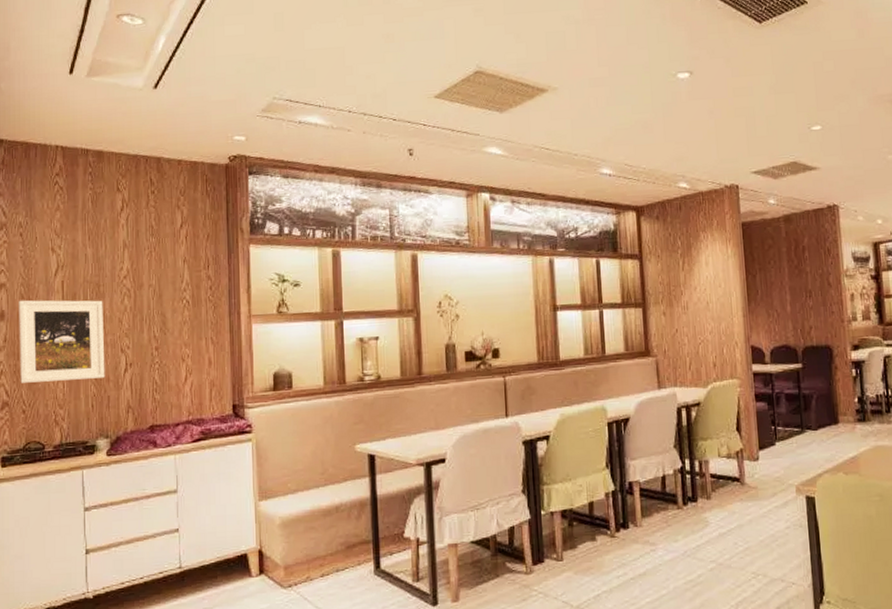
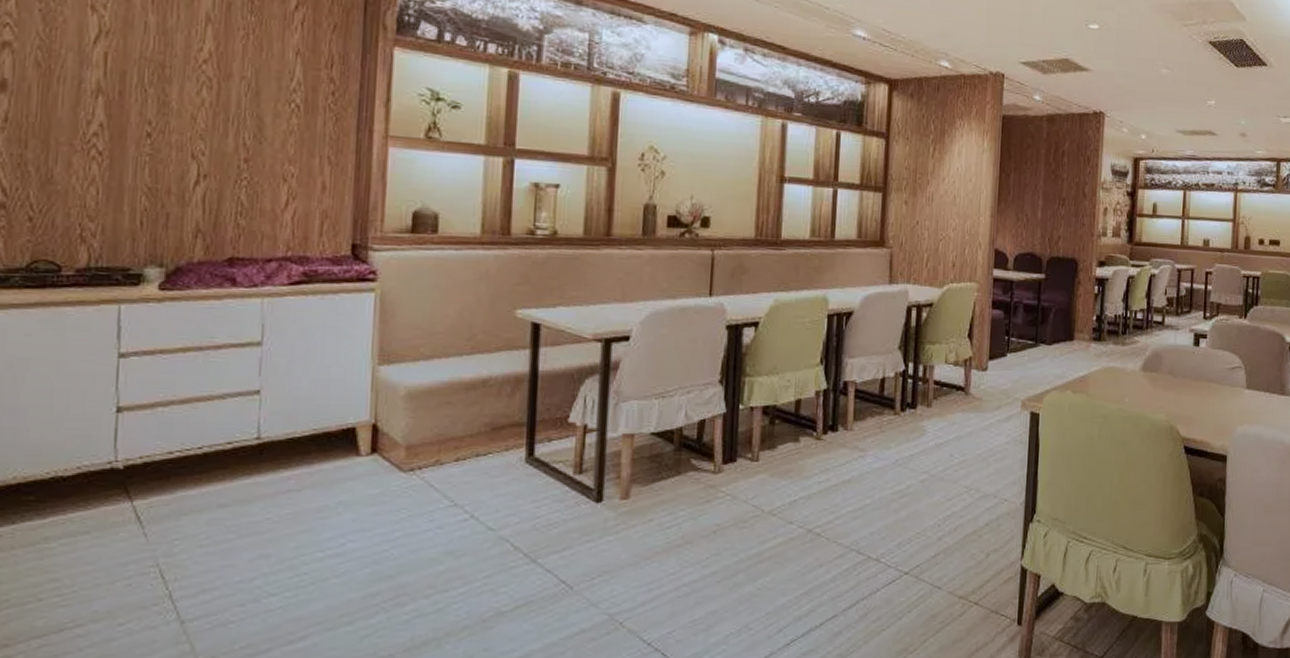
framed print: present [19,300,105,383] -> none [27,68,169,189]

